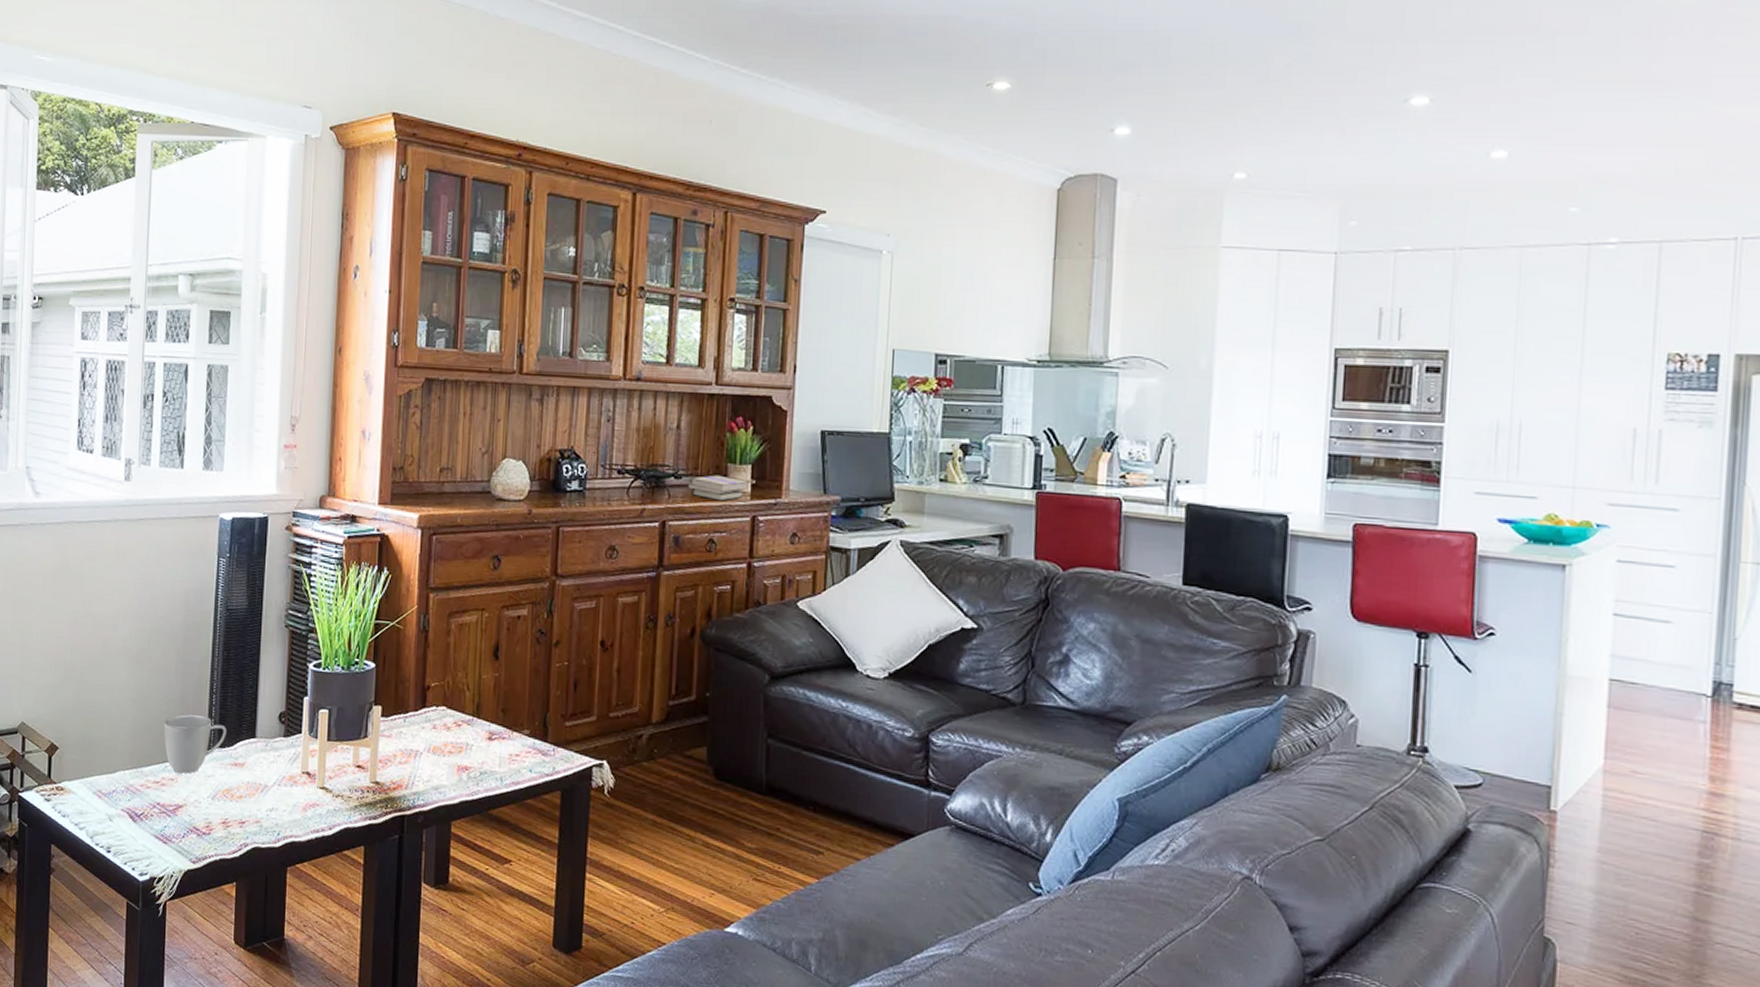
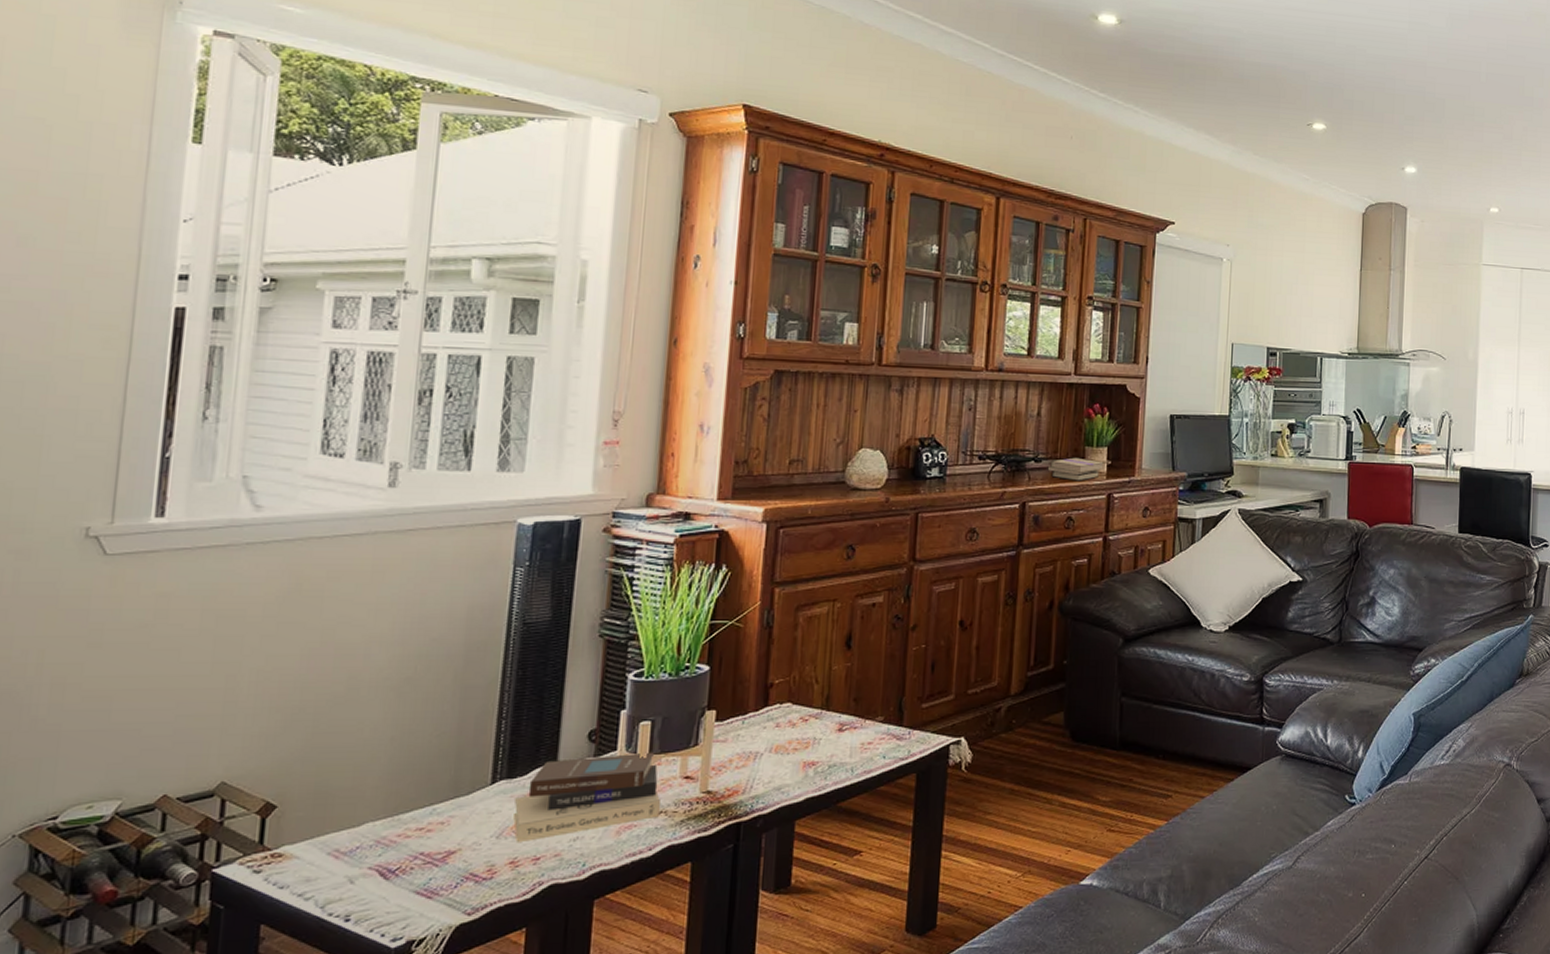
mug: present [163,714,227,774] -> none [432,744,519,814]
books: none [224,735,337,806] -> present [513,752,660,842]

